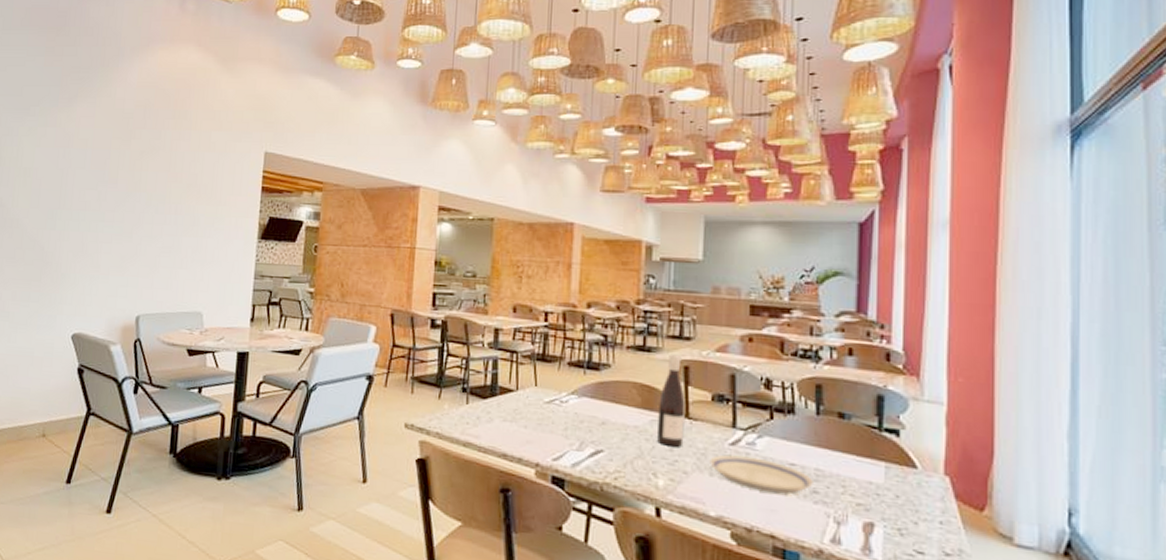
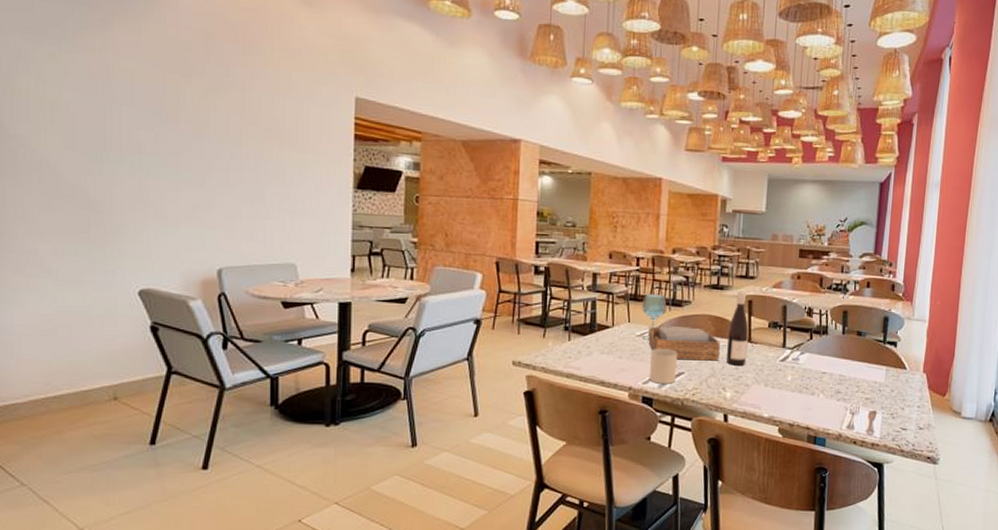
wine glass: none [551,353,581,410] -> present [642,293,667,341]
napkin holder: none [558,392,649,439] -> present [648,326,720,361]
cup: none [559,418,595,463] -> present [649,348,678,384]
plate: present [709,454,813,494] -> none [765,369,838,396]

